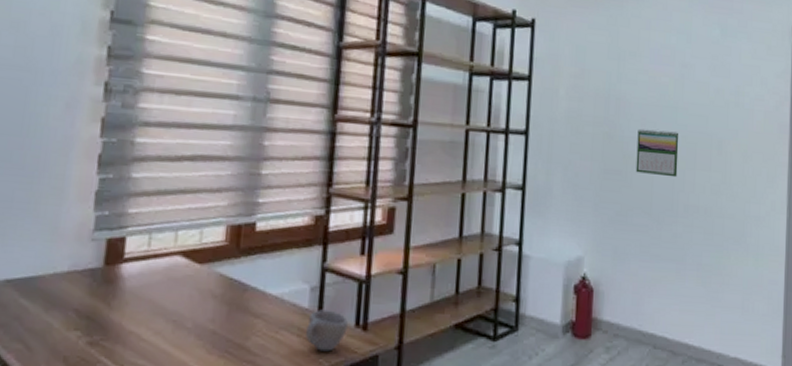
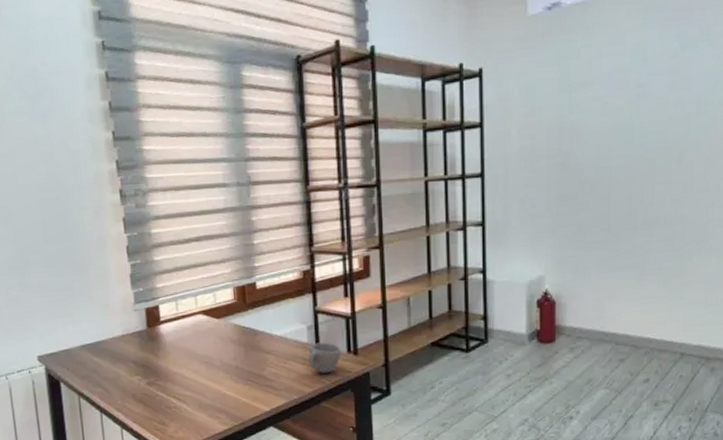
calendar: present [635,128,679,178] -> none [592,151,636,195]

